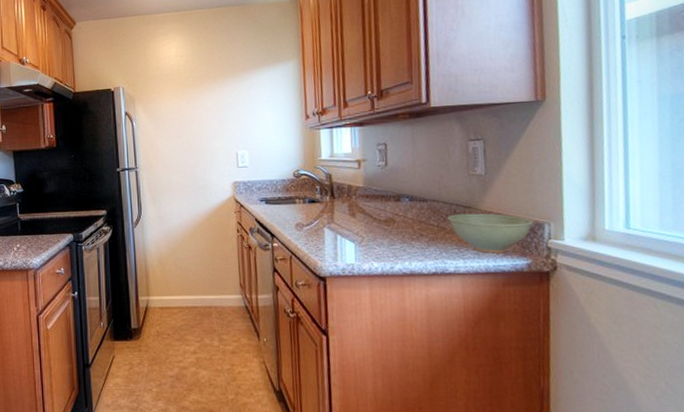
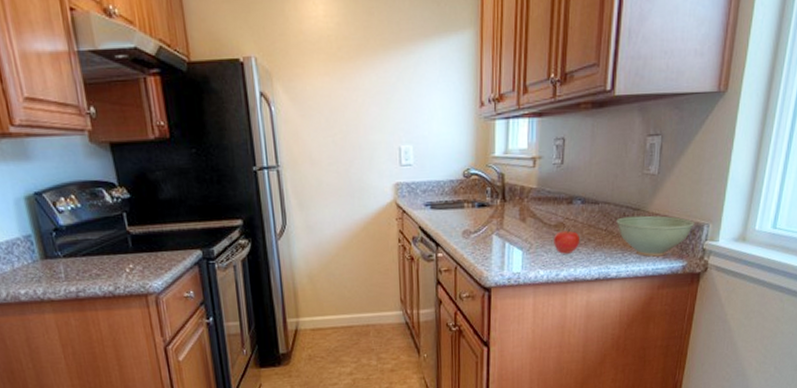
fruit: none [385,224,413,249] -> present [554,229,581,255]

